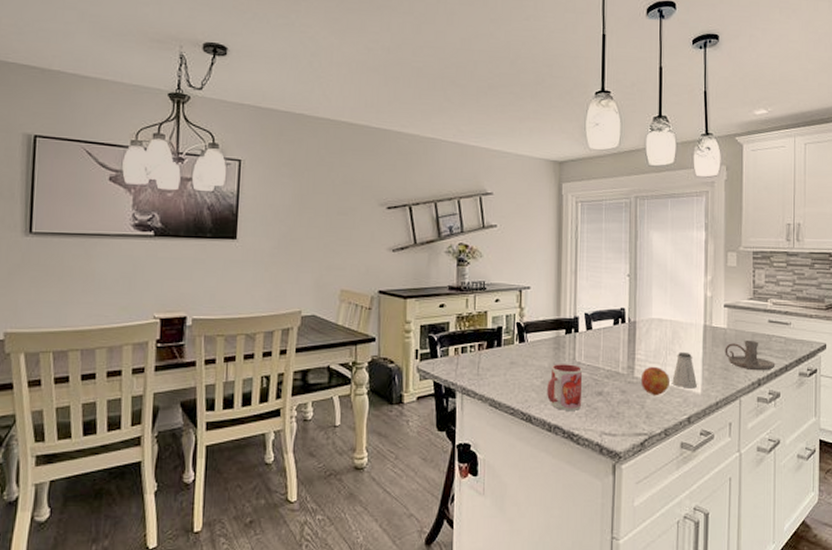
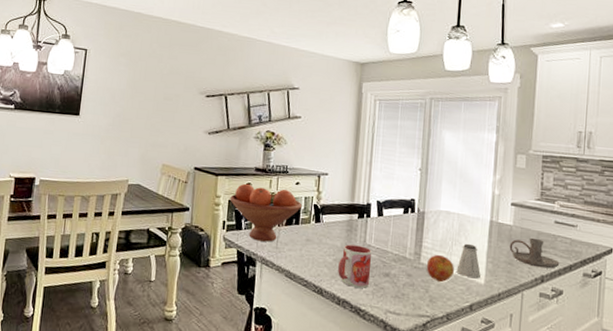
fruit bowl: none [422,305,504,369] -> present [230,183,303,242]

